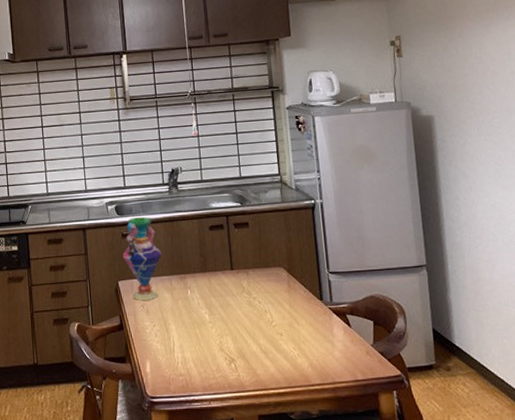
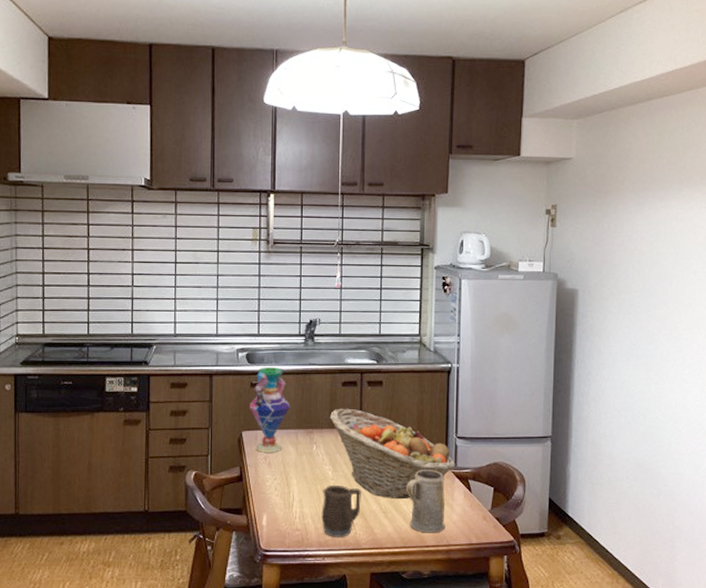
fruit basket: none [201,251,332,339] -> present [330,408,456,500]
mug: none [202,328,241,381] -> present [321,484,361,537]
mug: none [284,307,329,372] -> present [407,470,445,533]

